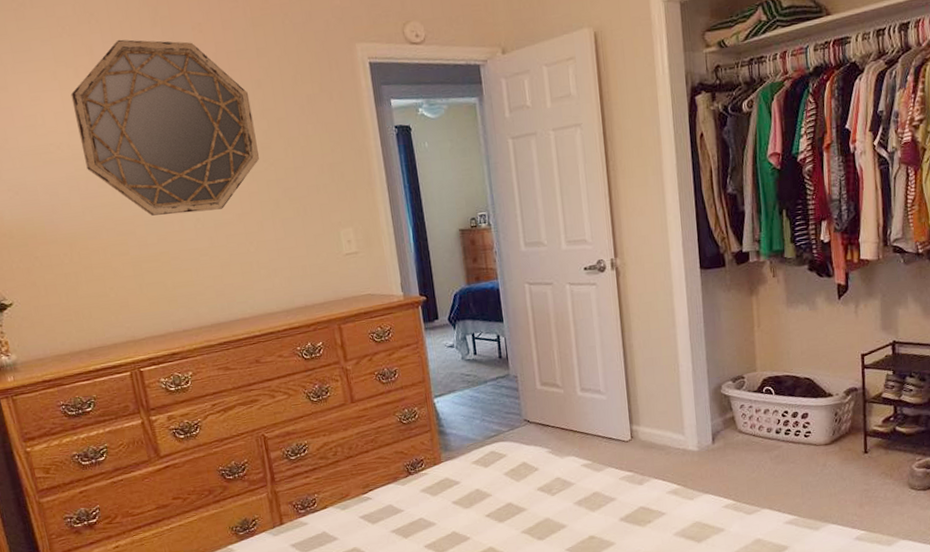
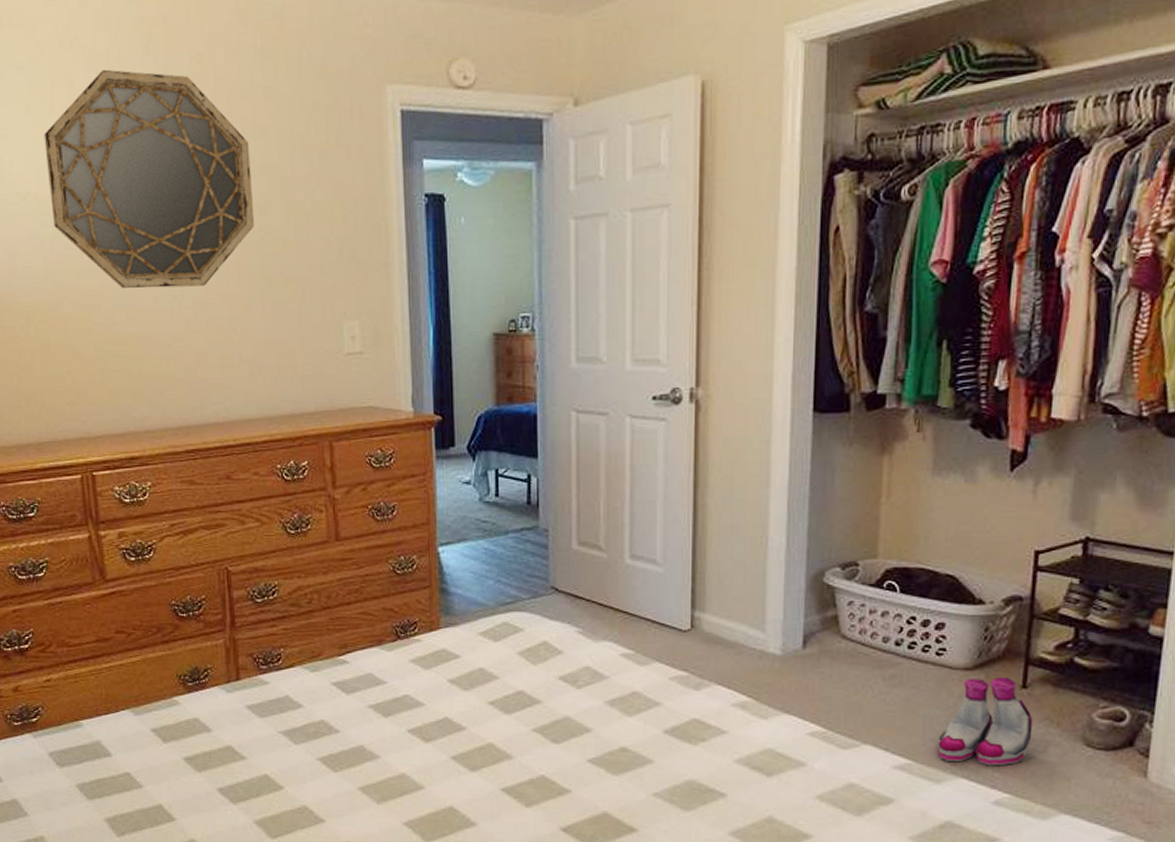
boots: none [813,446,875,513] -> present [937,676,1033,766]

